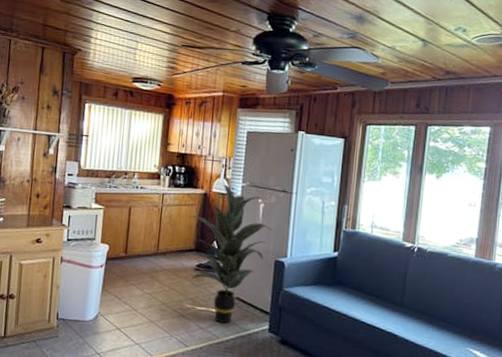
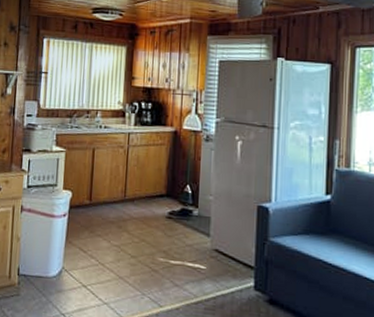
indoor plant: present [189,184,273,324] -> none [158,120,254,280]

